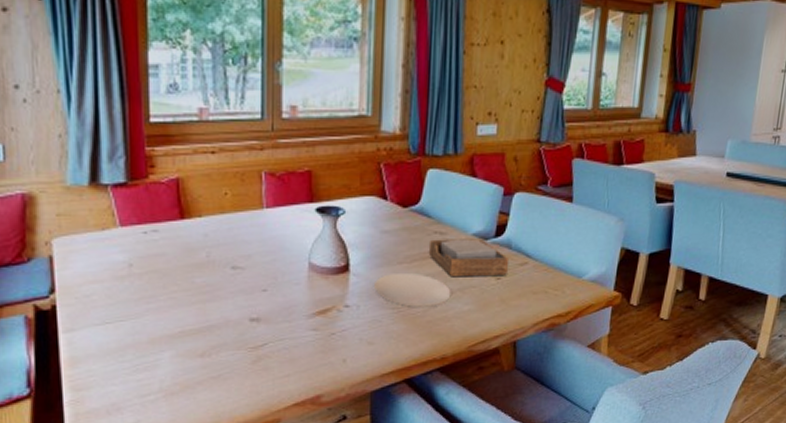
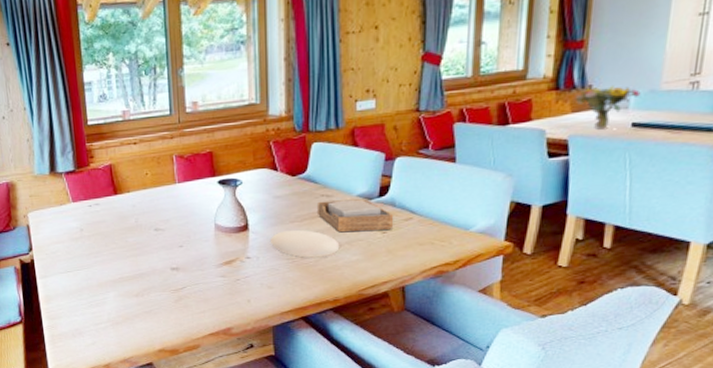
bouquet: none [681,132,735,177] -> present [574,84,641,130]

